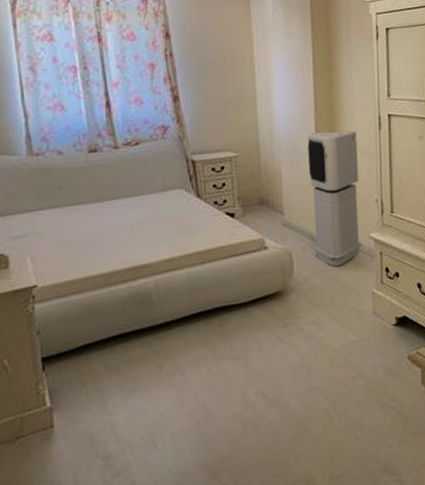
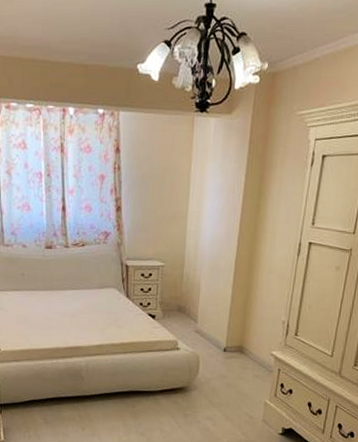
air purifier: present [307,130,361,266] -> none [219,252,275,375]

